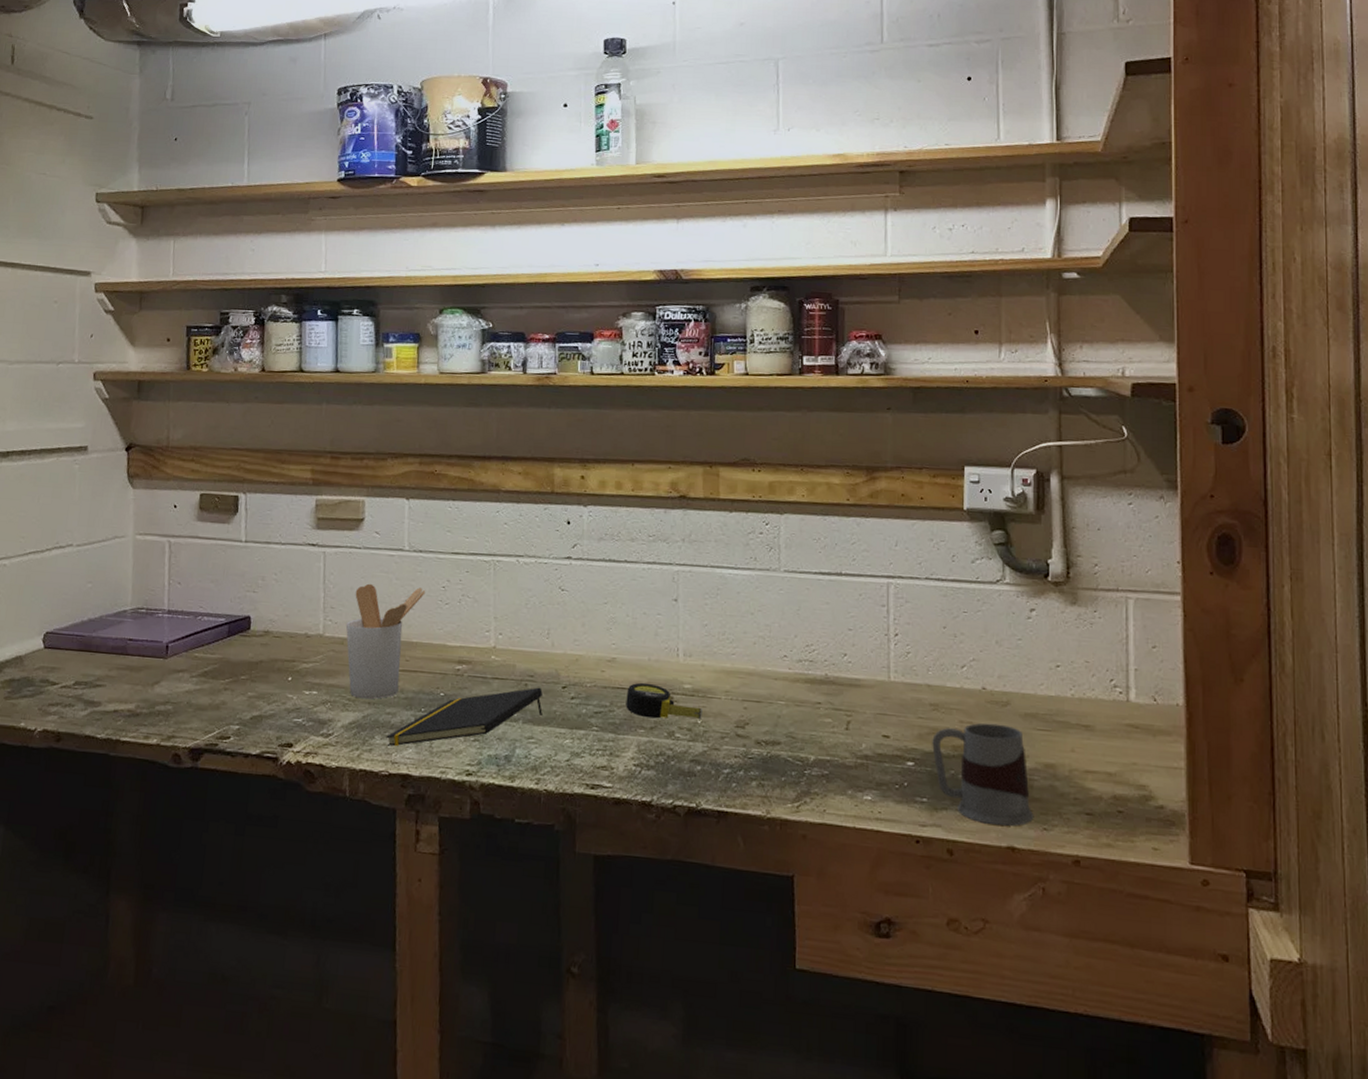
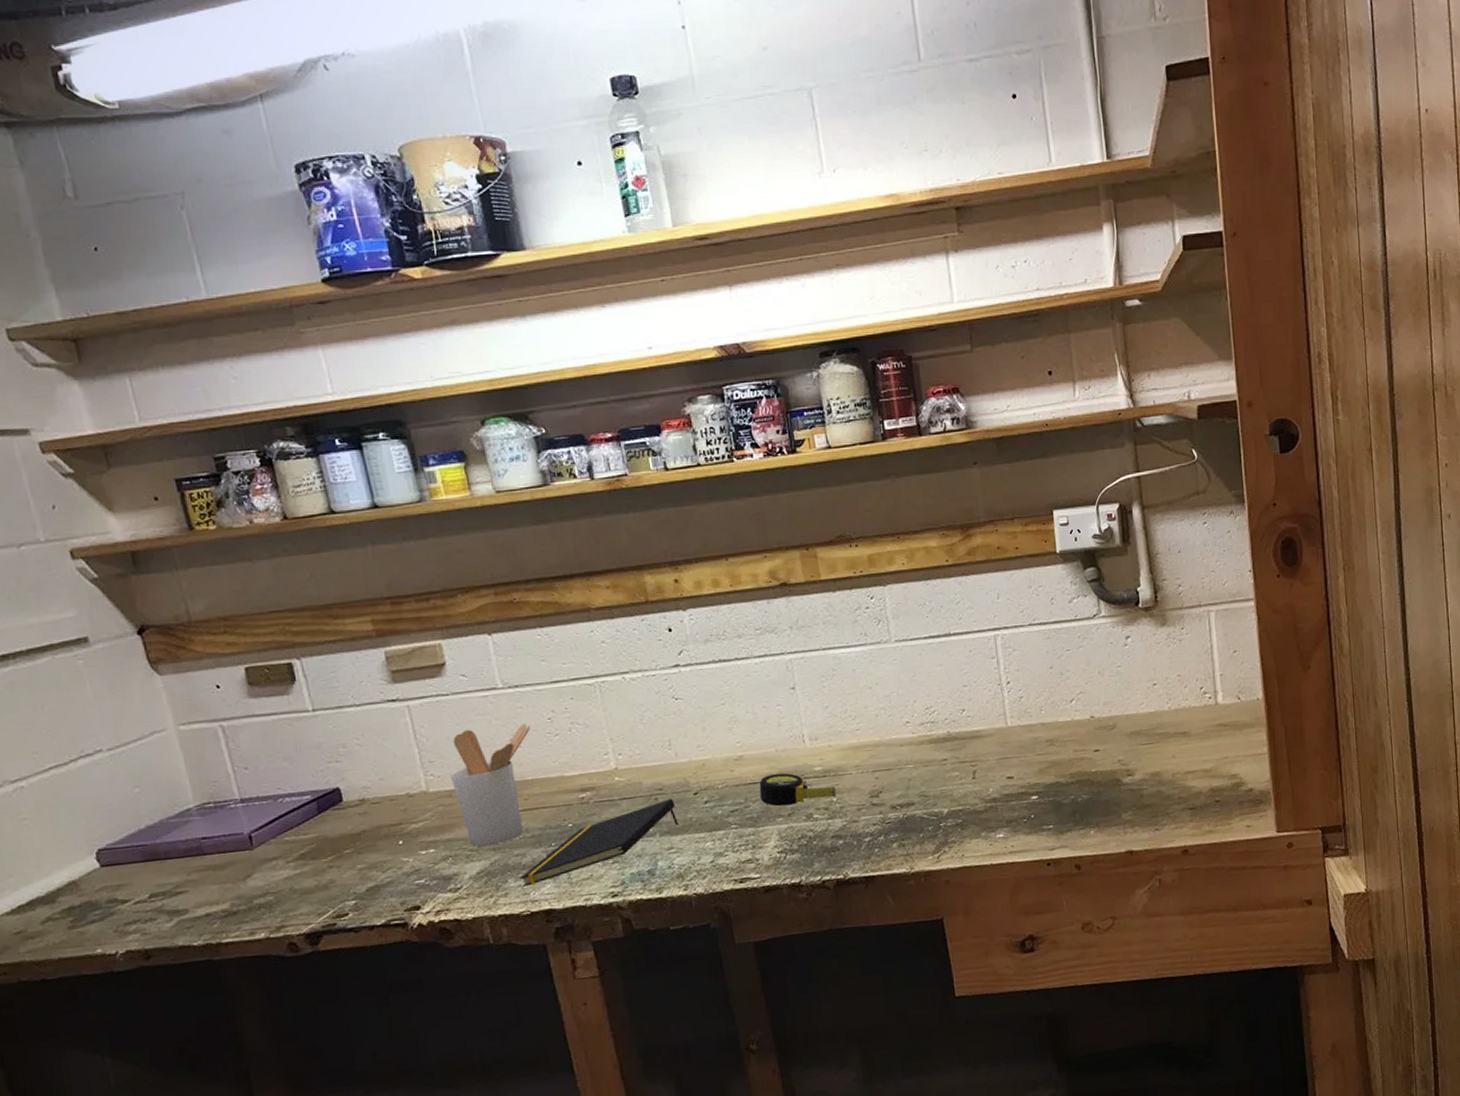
mug: present [932,723,1034,826] -> none [1051,746,1146,836]

